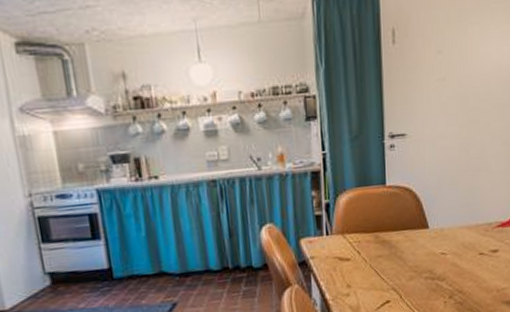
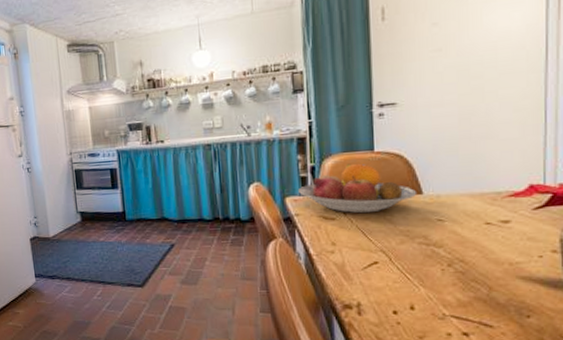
fruit bowl: none [314,198,424,252] -> present [299,163,418,214]

